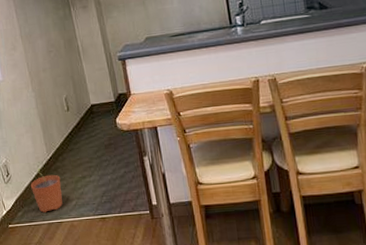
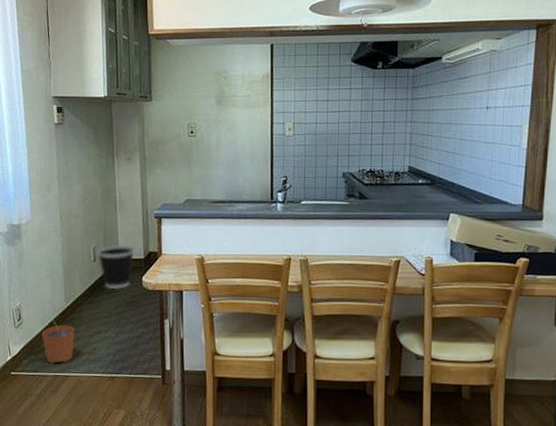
wastebasket: none [69,90,106,136] -> present [97,245,135,290]

